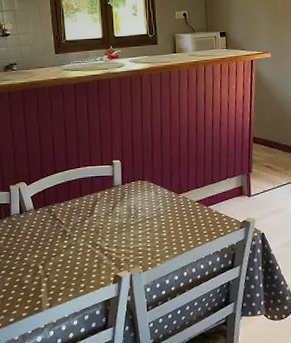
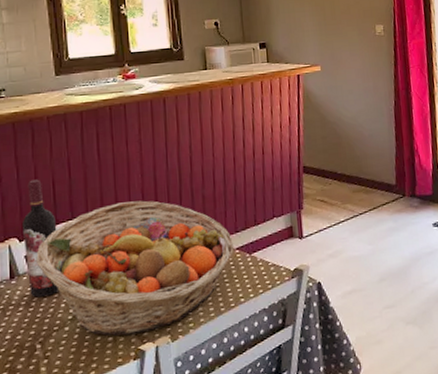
wine bottle: none [29,137,57,230] -> present [23,179,60,298]
fruit basket: none [39,158,194,264] -> present [36,200,234,336]

